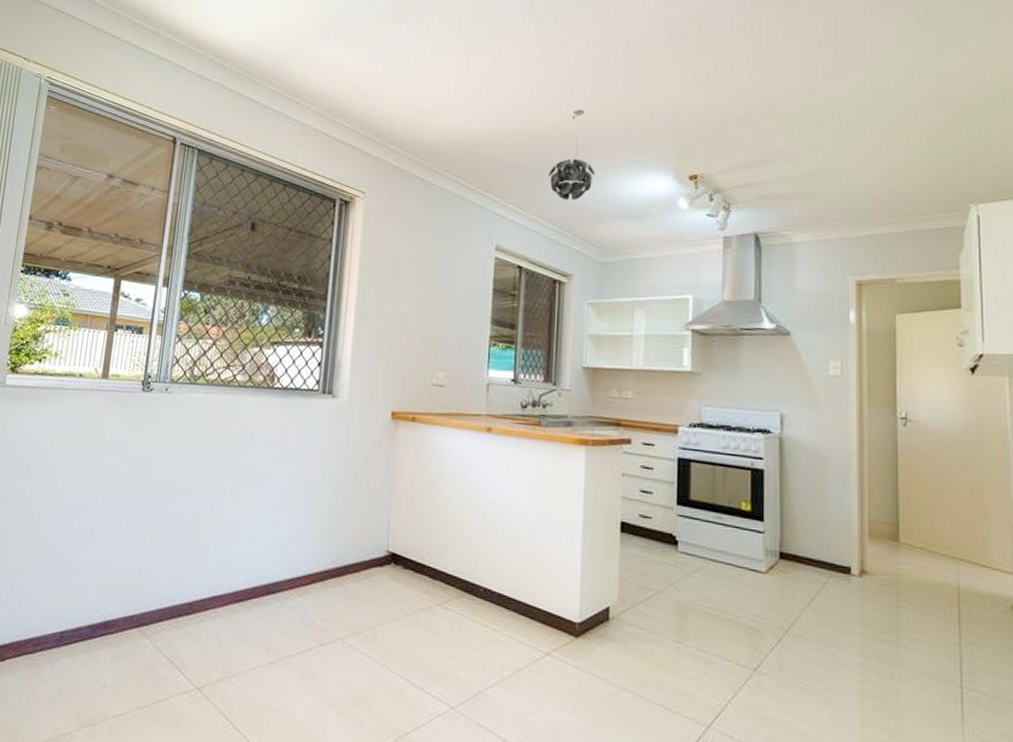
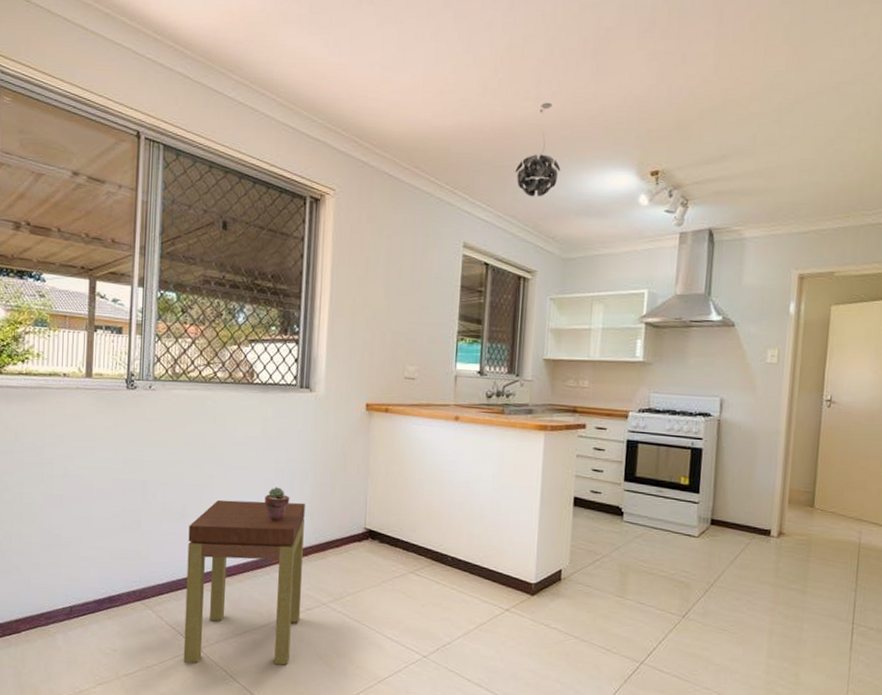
side table: none [179,514,323,712] -> present [183,499,305,665]
potted succulent: none [279,501,307,540] -> present [264,487,290,521]

